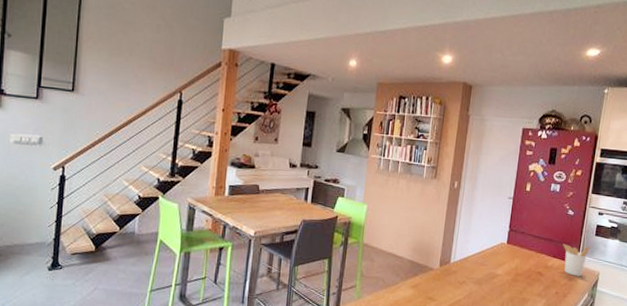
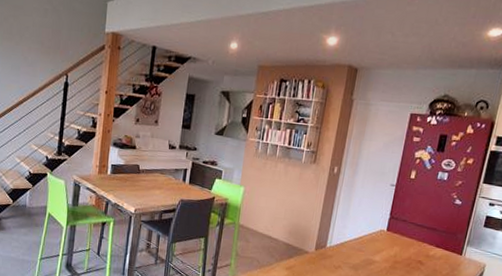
utensil holder: present [563,243,590,276] -> none [447,233,477,267]

